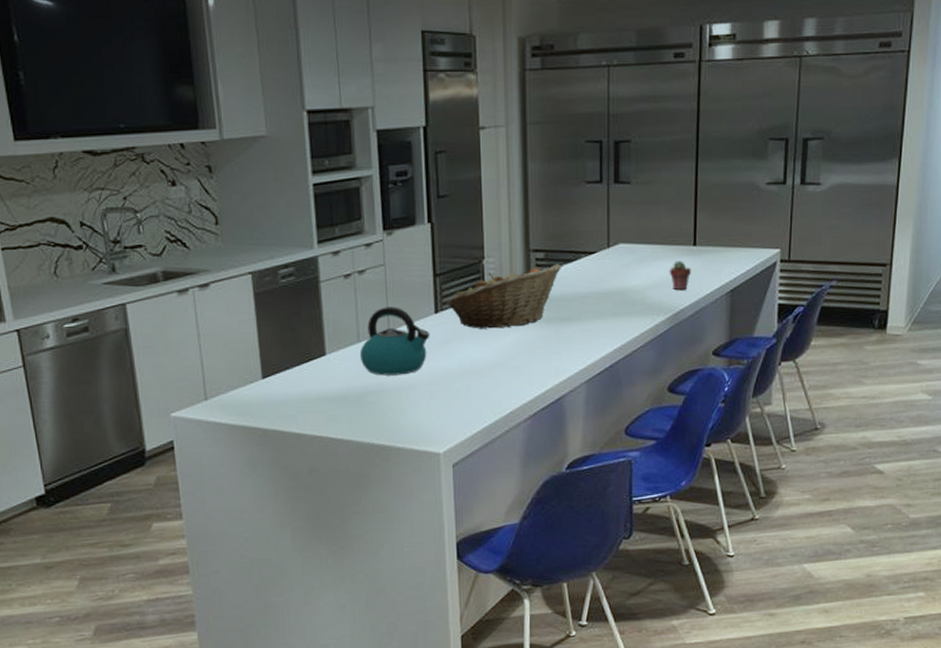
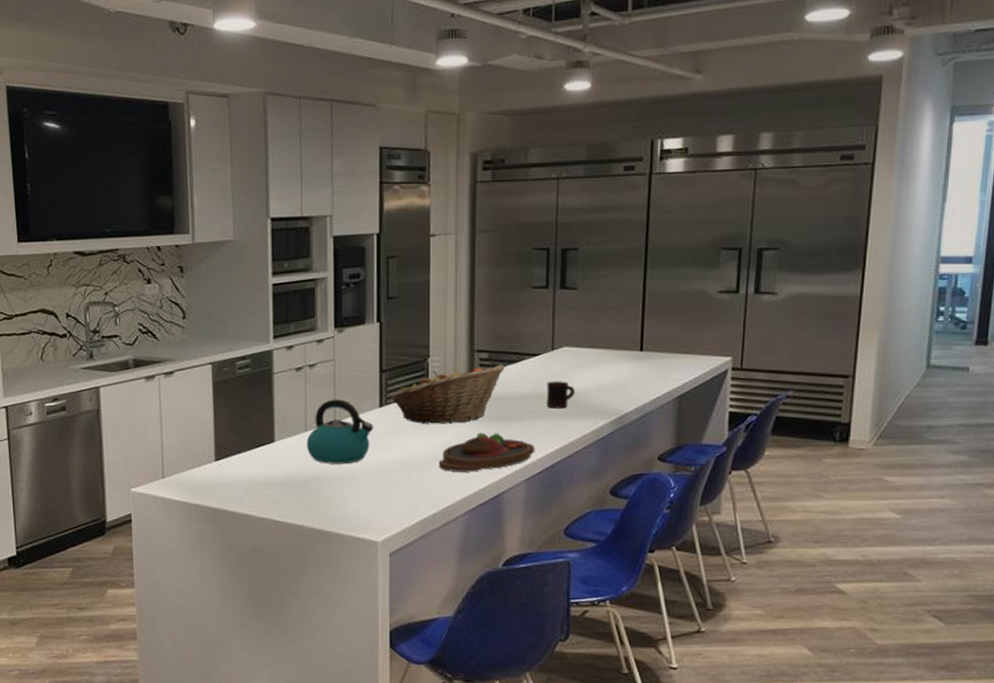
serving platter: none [498,335,594,377] -> present [438,432,535,472]
mug: none [603,279,631,308] -> present [546,381,575,409]
potted succulent: present [669,261,692,290] -> none [614,365,638,395]

